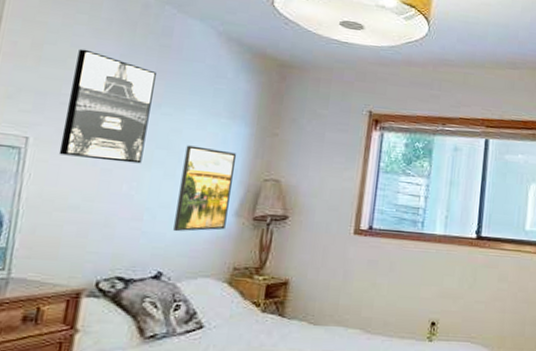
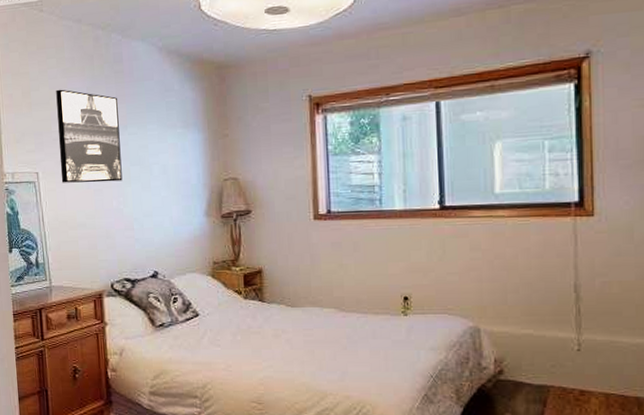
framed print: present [173,145,237,232] -> none [154,158,200,236]

